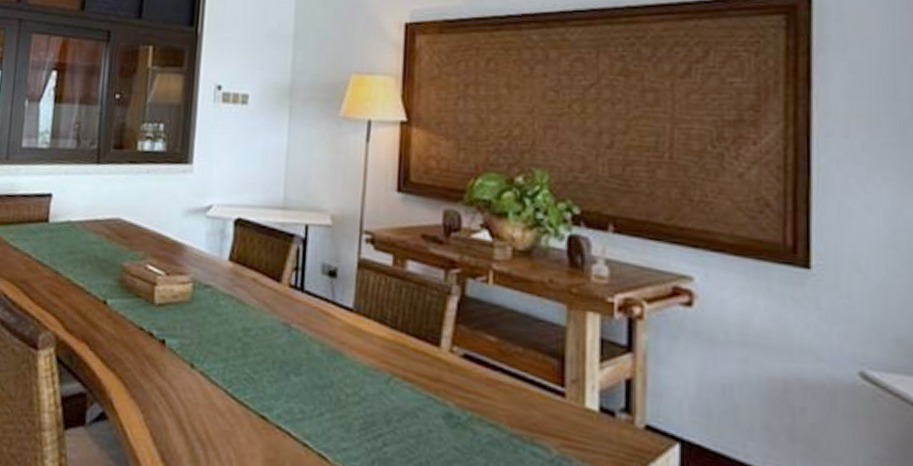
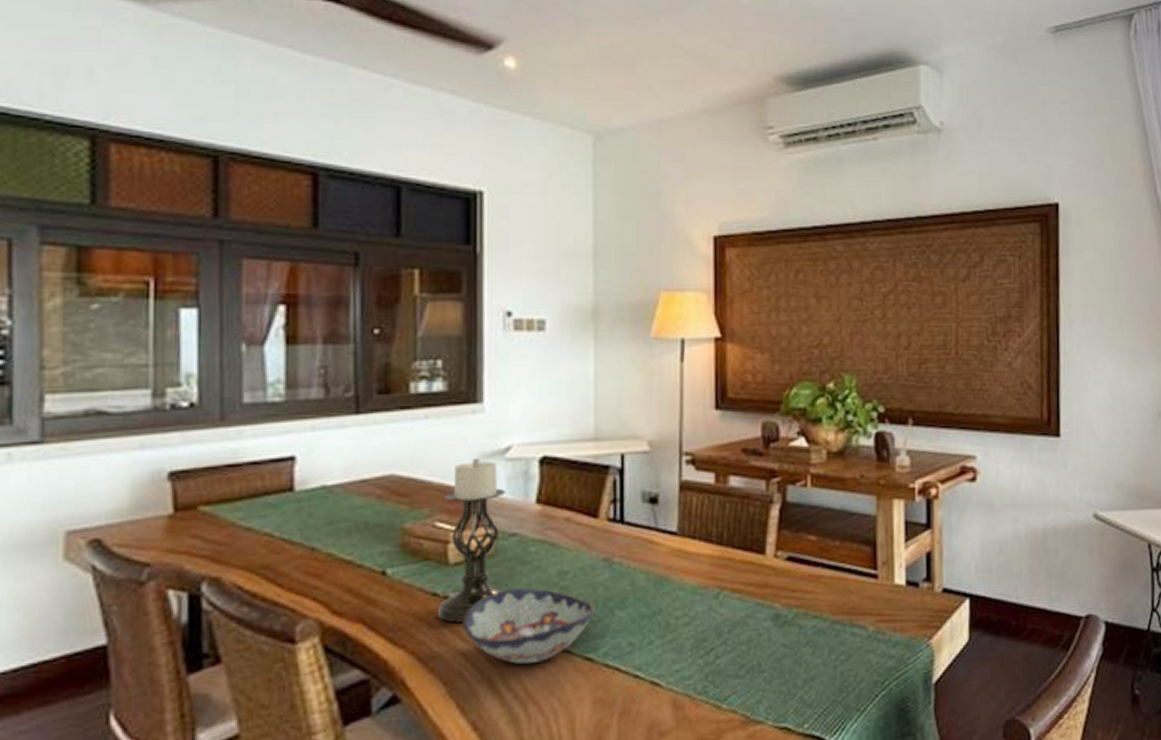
candle holder: none [141,213,205,359] -> present [437,459,507,623]
decorative bowl: none [160,336,274,411] -> present [462,588,596,665]

